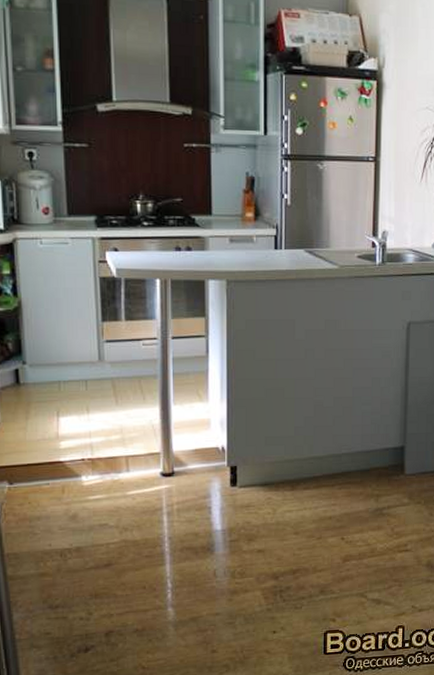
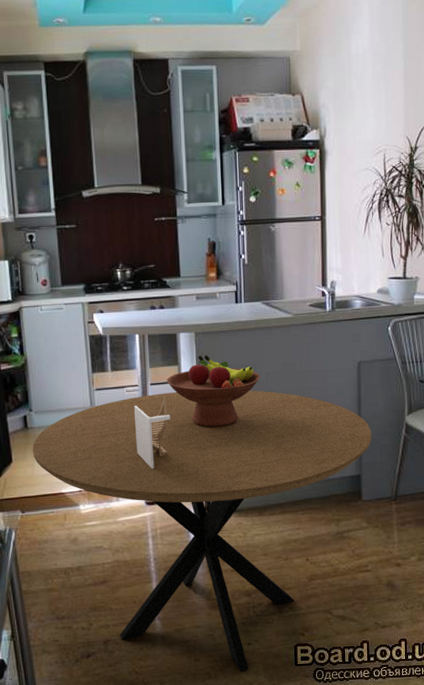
dining table: none [25,348,419,663] -> present [32,390,372,672]
napkin holder: none [150,353,195,435] -> present [133,397,171,469]
fruit bowl: none [190,307,300,390] -> present [166,355,261,428]

